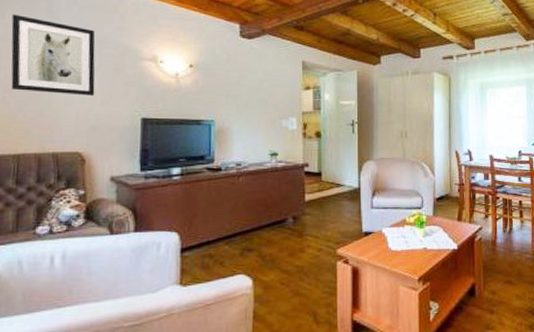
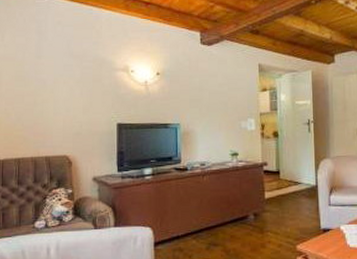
wall art: present [11,14,95,96] -> none [9,35,78,105]

